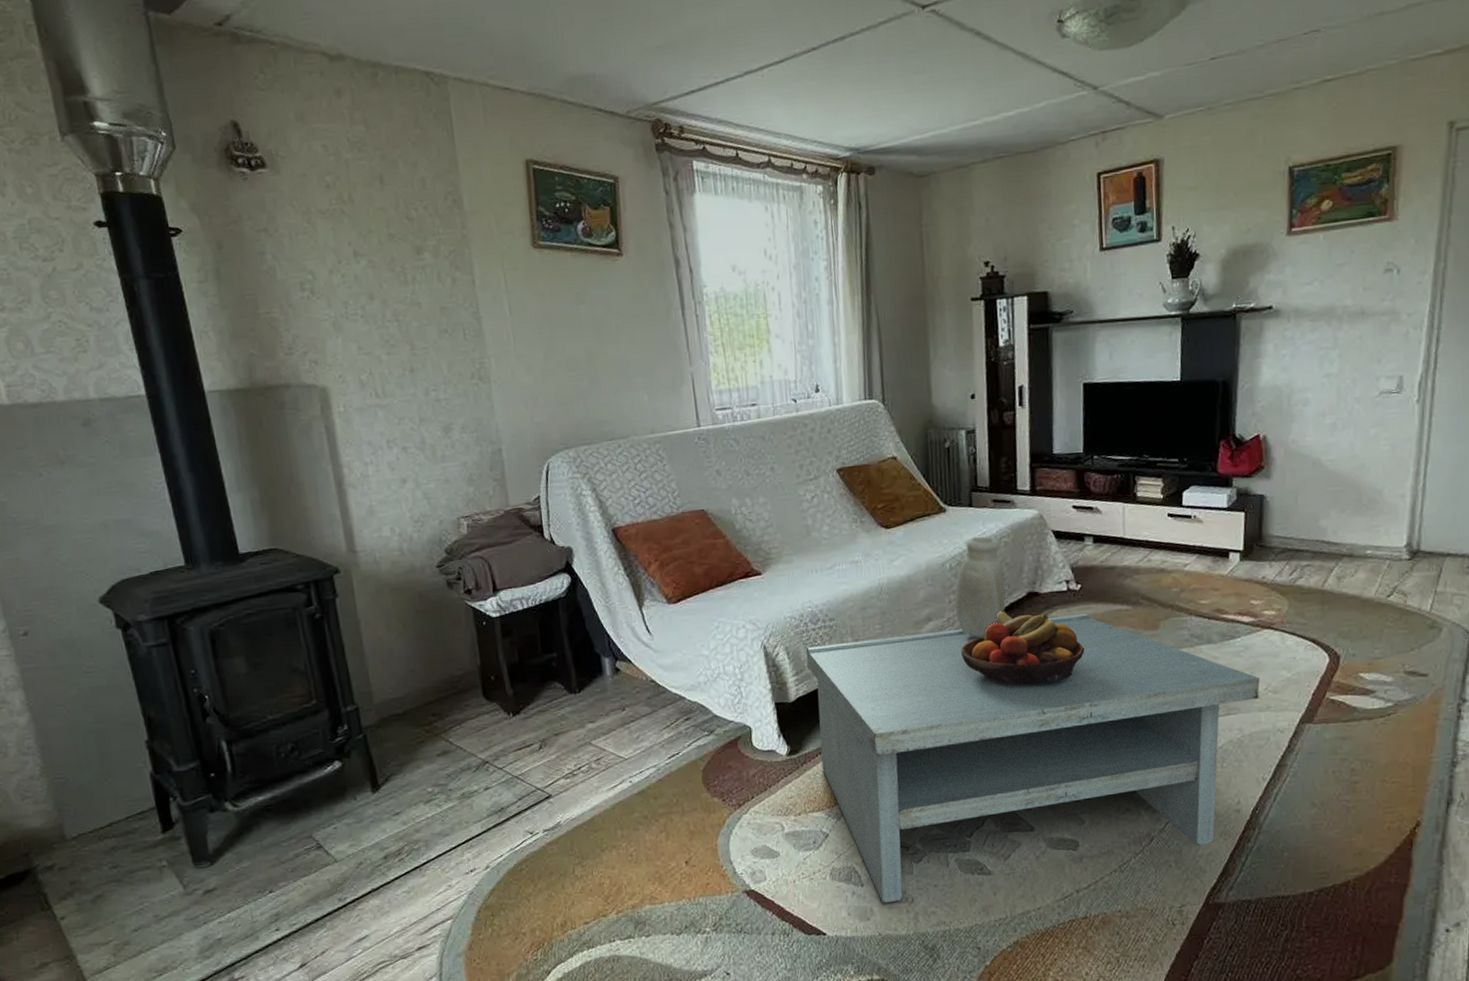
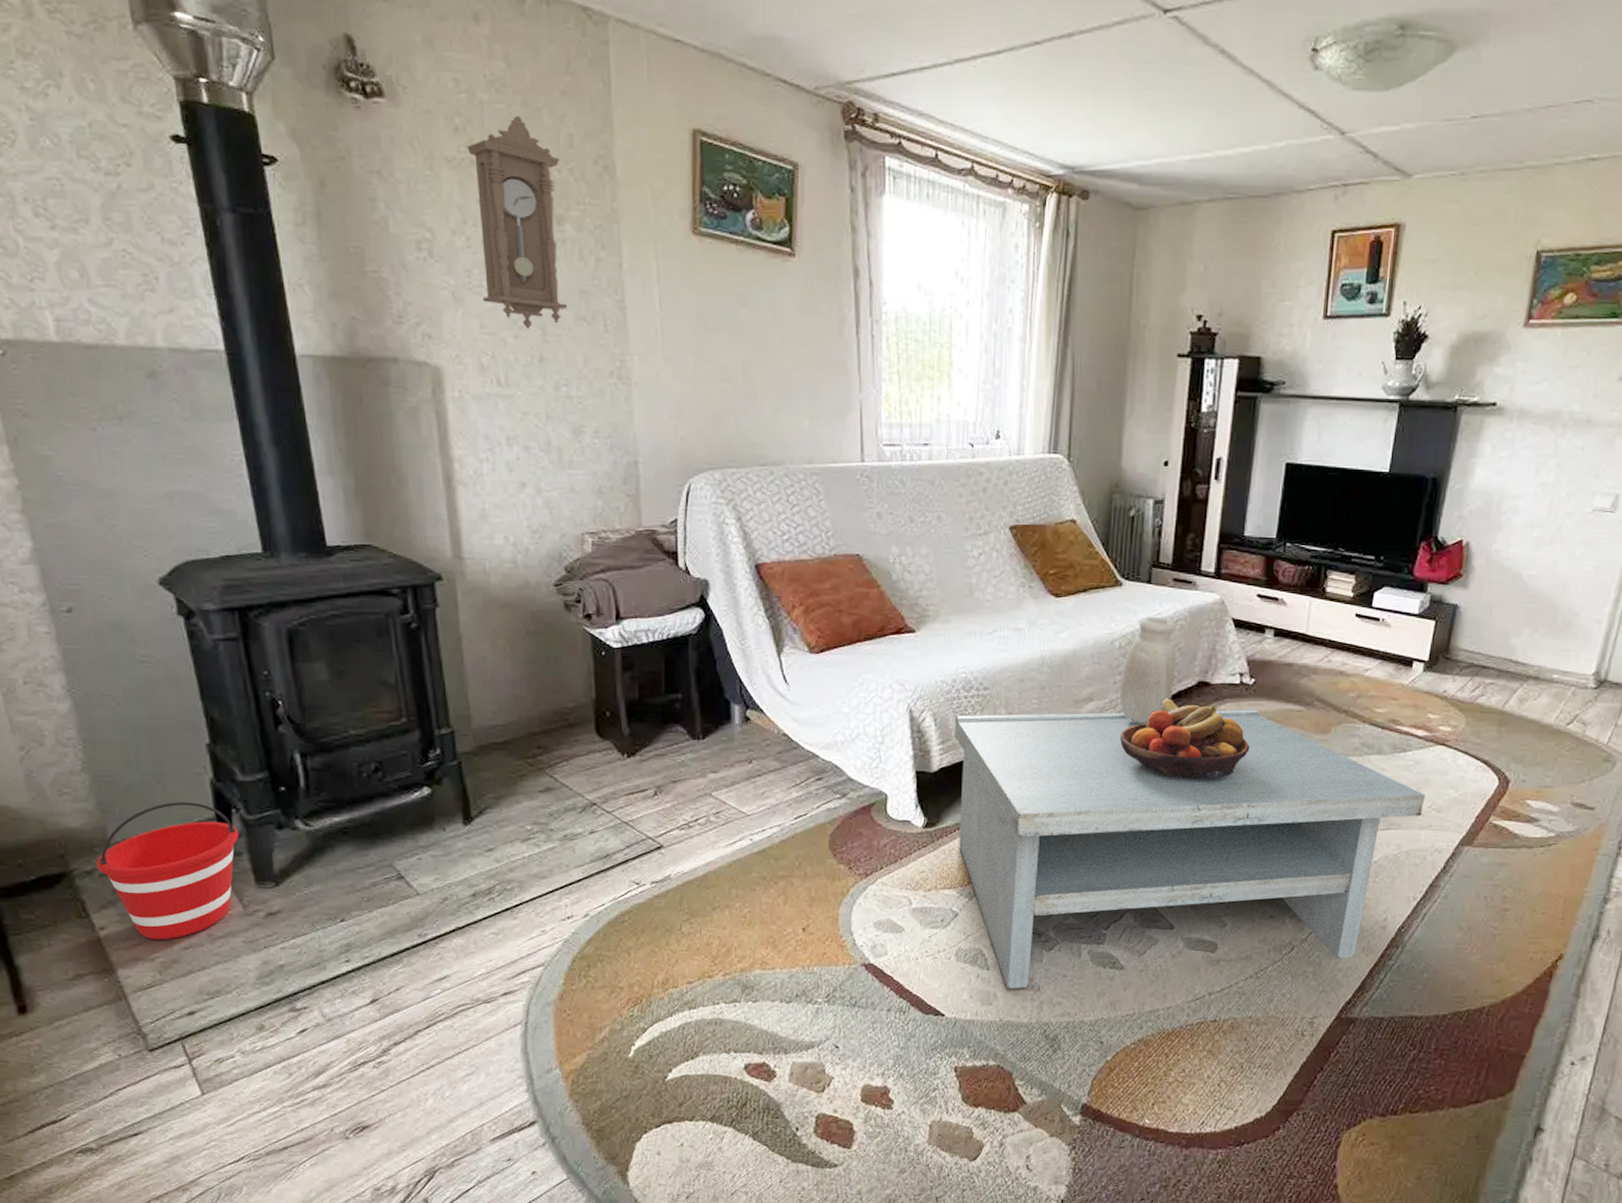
bucket: none [56,795,177,925] -> present [96,802,239,940]
pendulum clock: none [337,168,431,346] -> present [467,116,568,329]

